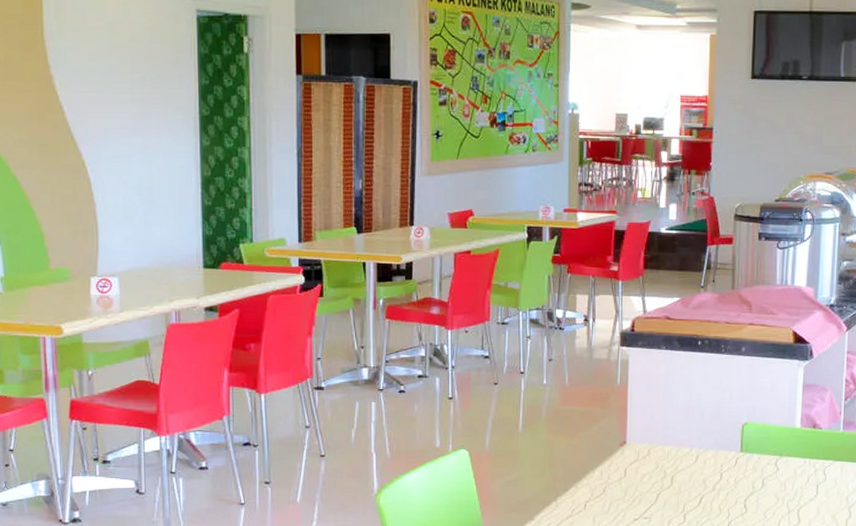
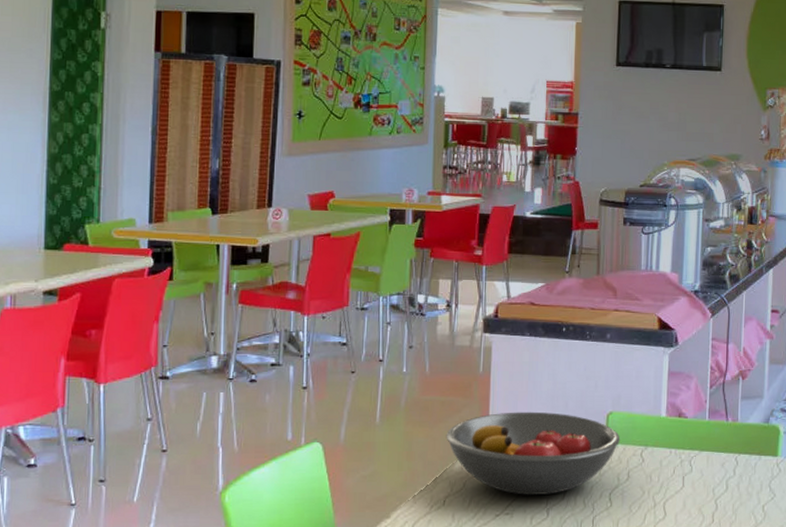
fruit bowl: none [586,422,756,501] -> present [446,411,621,495]

